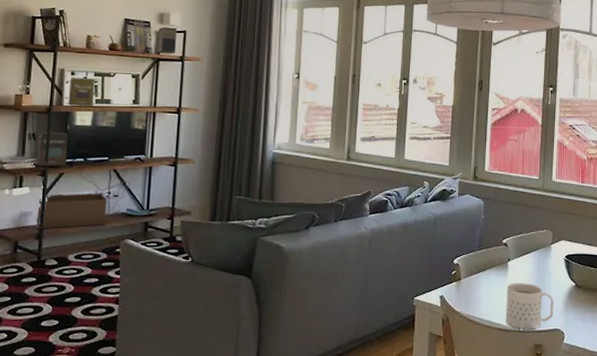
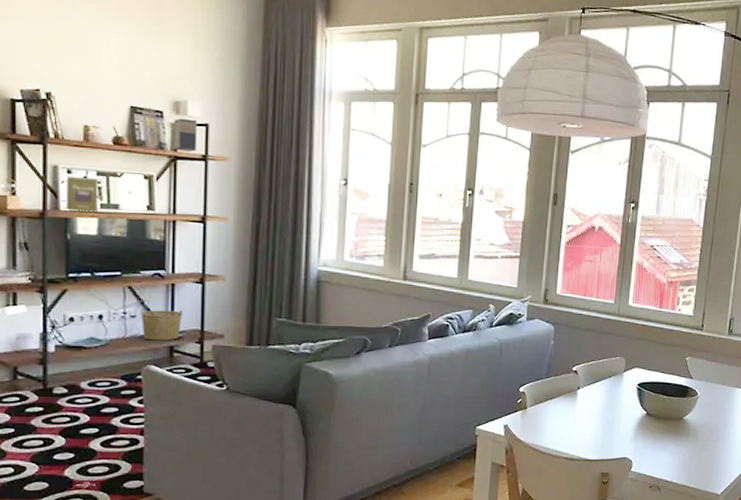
books: present [36,132,68,167] -> none [31,242,70,282]
storage basket: present [36,193,108,229] -> none [38,313,123,353]
basket: none [122,188,158,217] -> present [140,308,183,341]
mug: present [506,283,553,331] -> none [572,411,623,459]

